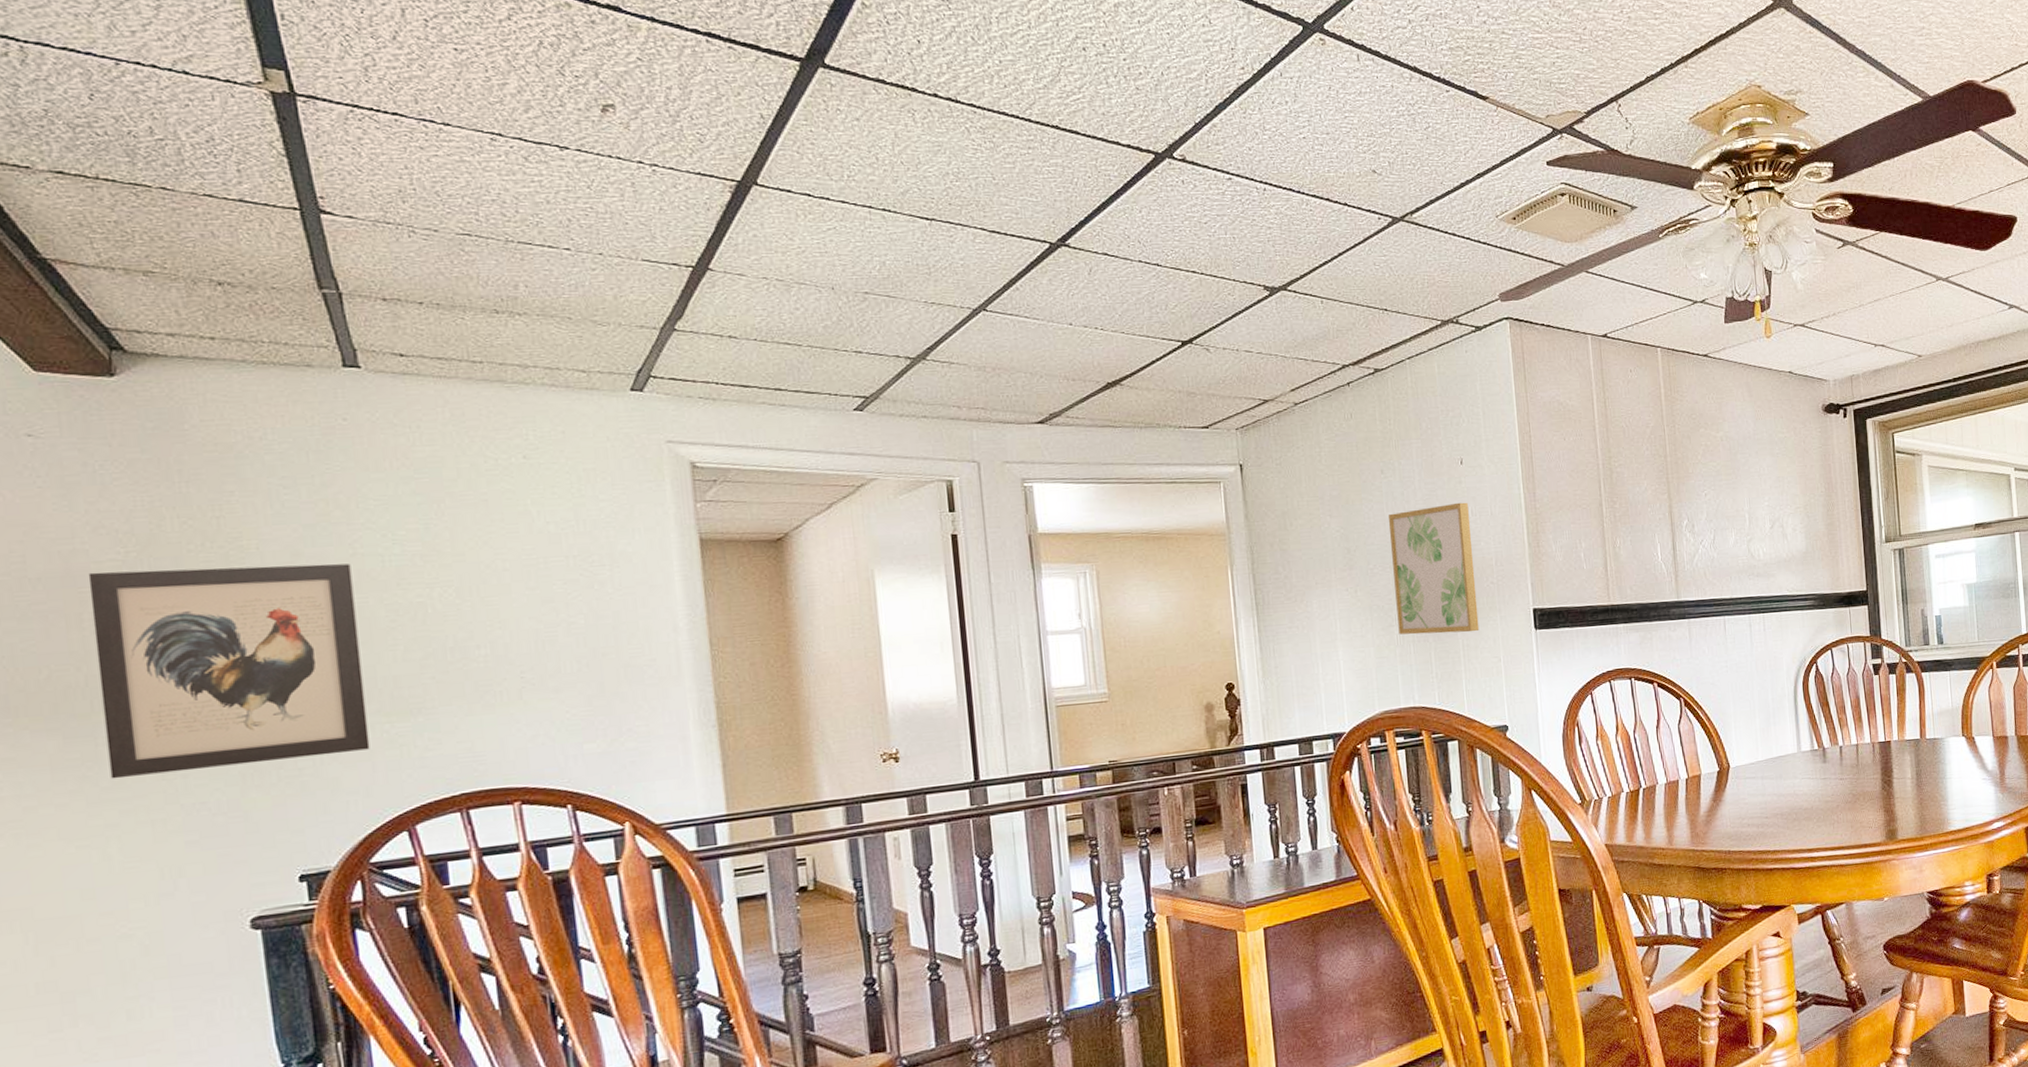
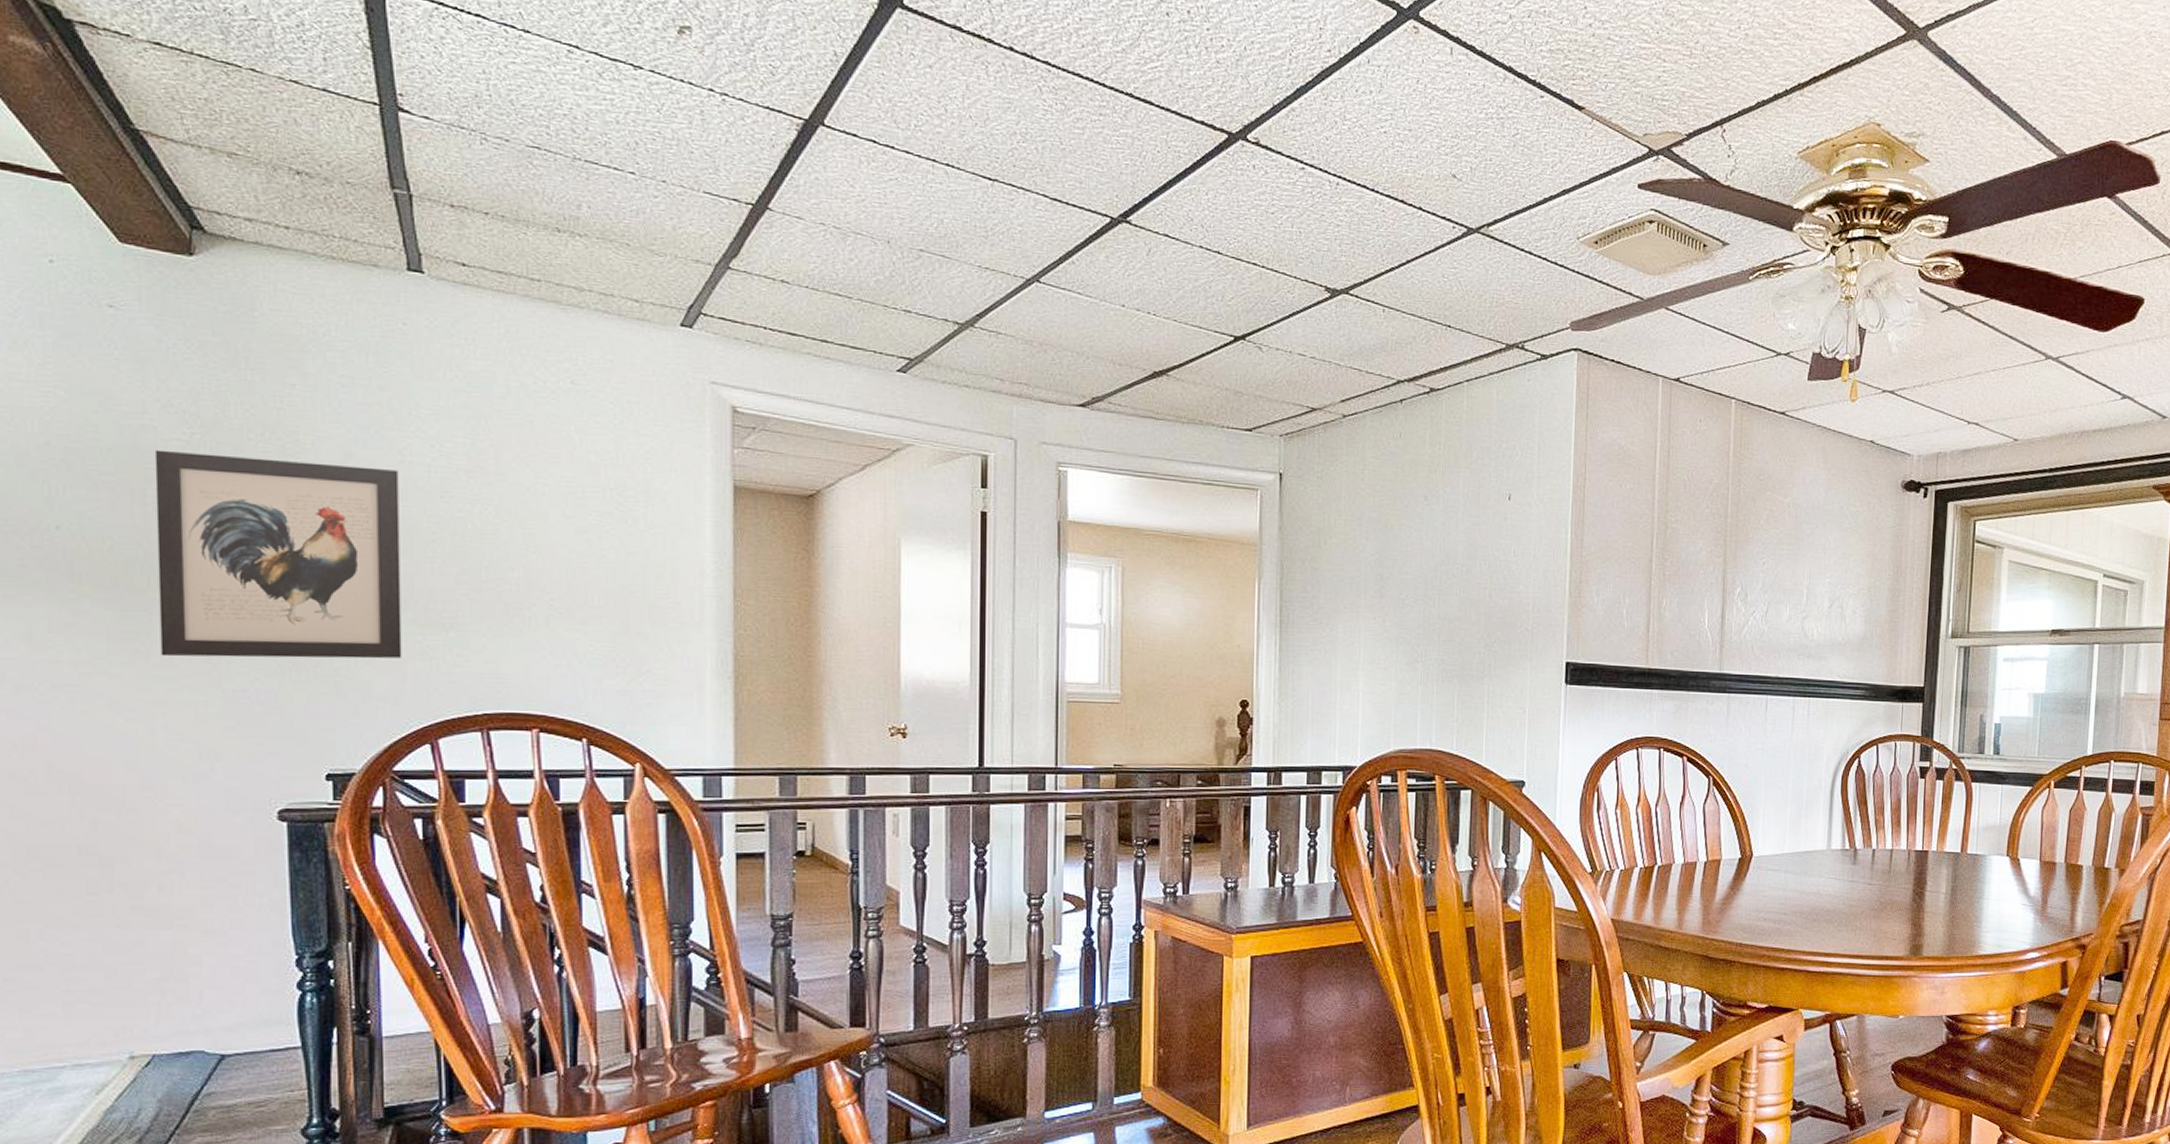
wall art: present [1389,502,1480,635] -> none [1423,540,1512,679]

